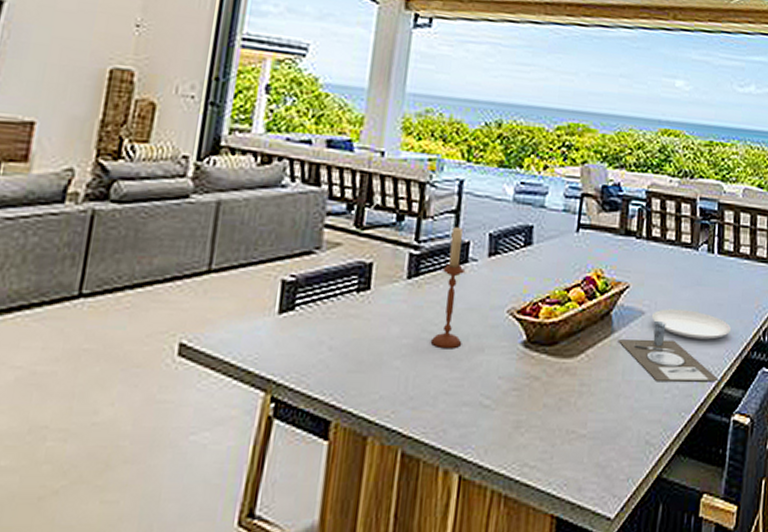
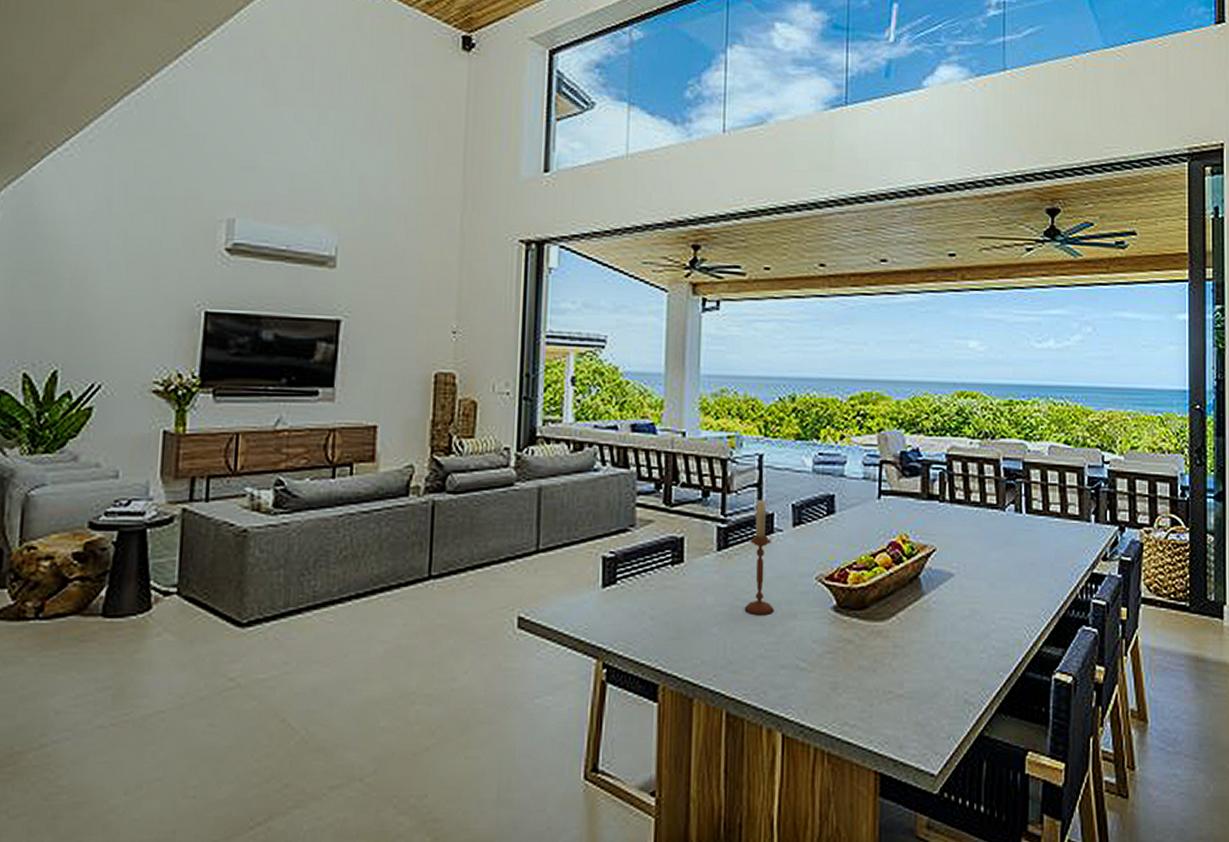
place setting: present [618,320,719,382] -> none [928,582,1037,641]
plate: present [652,309,731,340] -> none [962,570,1045,599]

